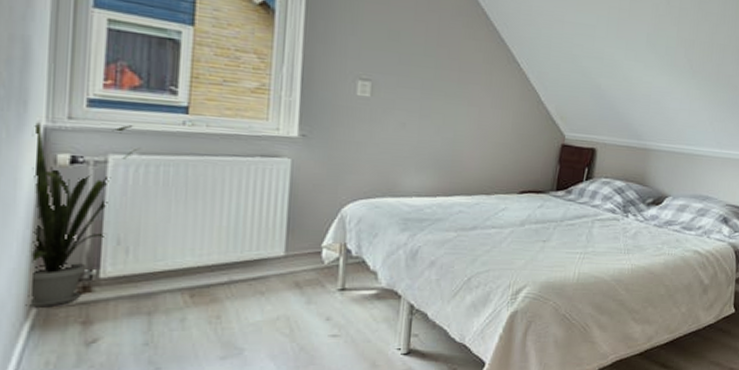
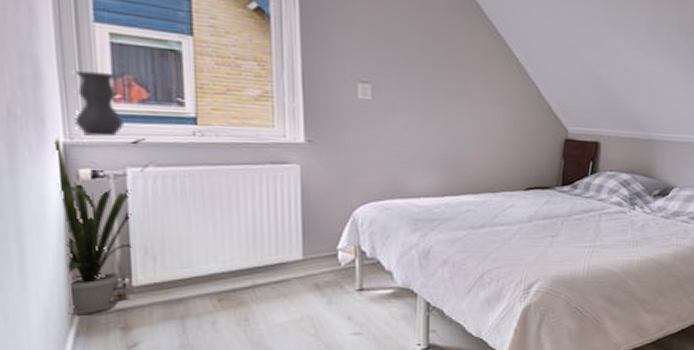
vase: none [60,54,112,123] -> present [75,70,124,137]

